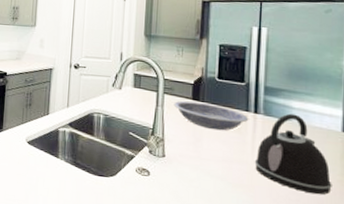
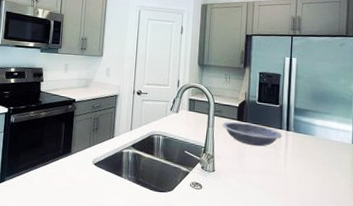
kettle: present [254,113,332,195] -> none [286,130,345,197]

